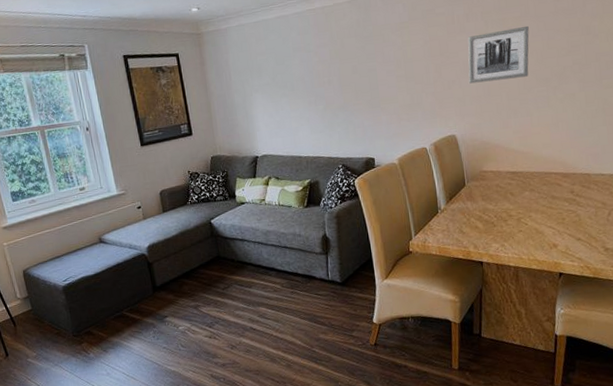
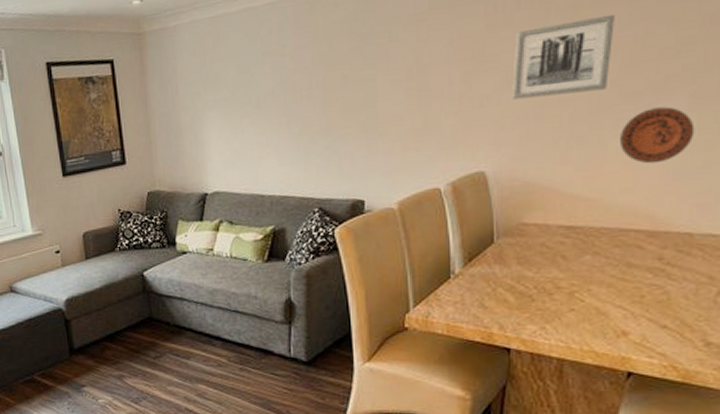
decorative plate: none [539,88,585,127] -> present [621,106,695,164]

